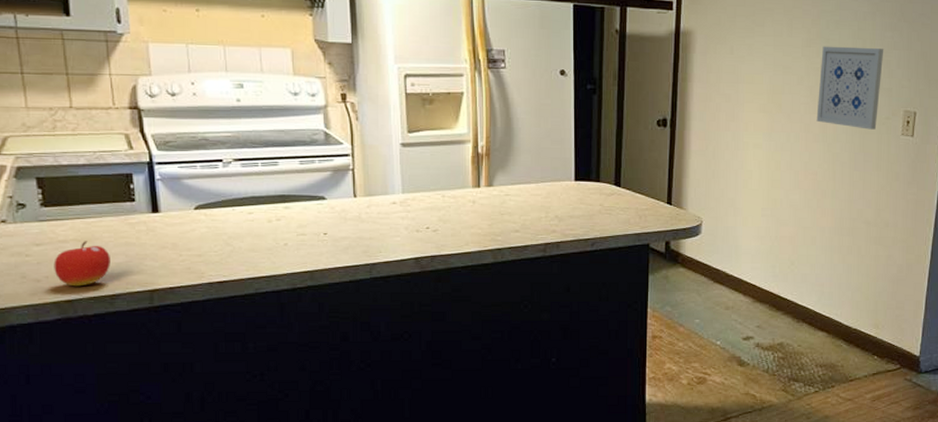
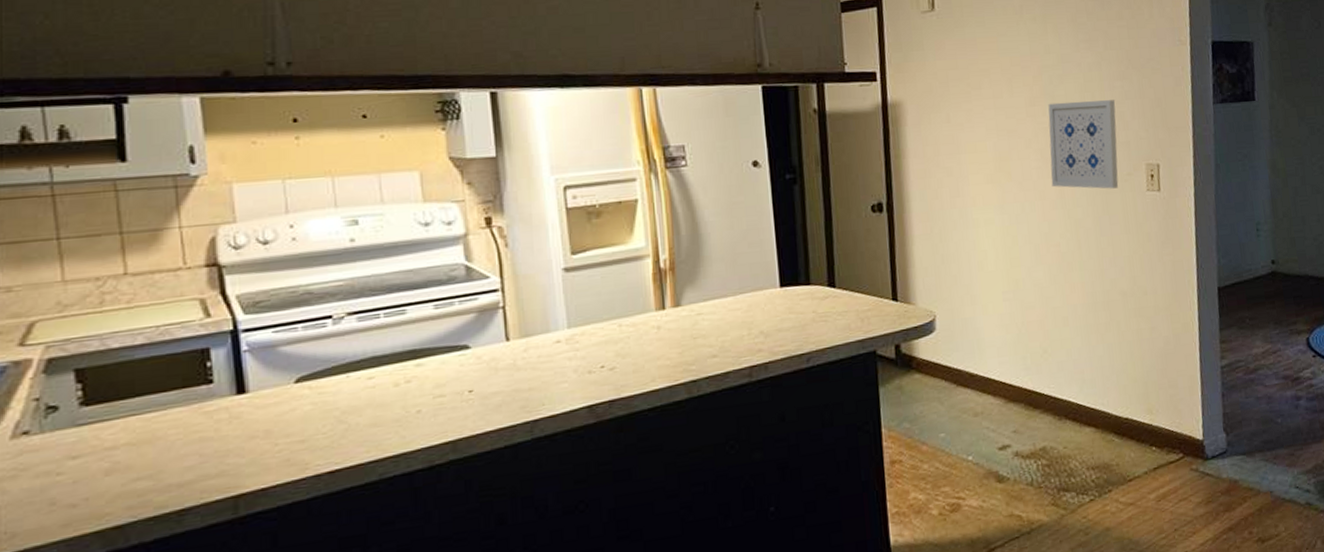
fruit: present [54,241,110,287] -> none [97,443,178,507]

